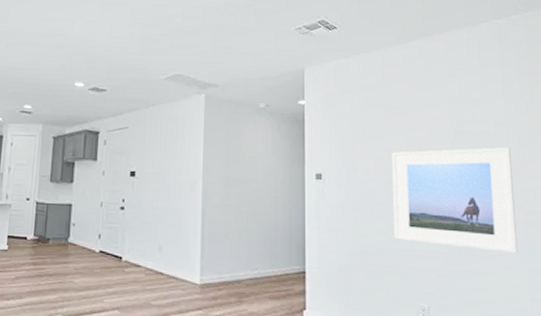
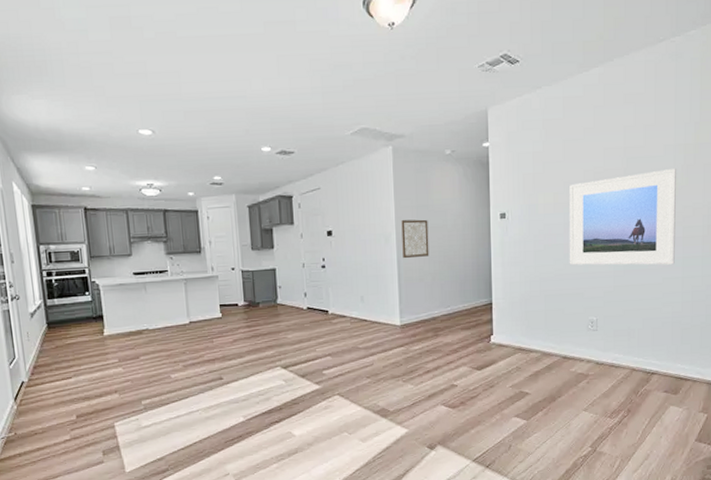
wall art: none [208,169,238,211] -> present [401,219,429,259]

